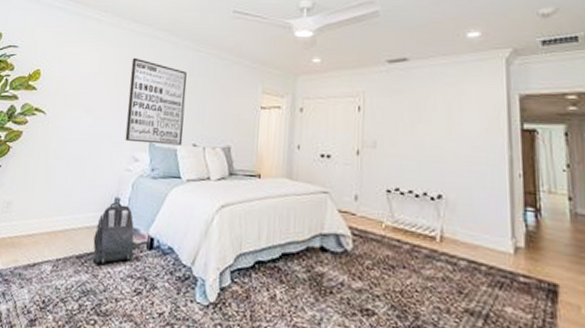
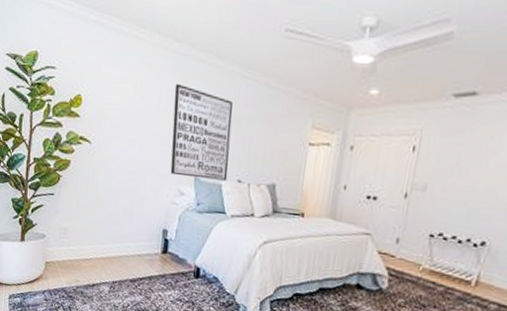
backpack: present [92,202,137,264] -> none [144,233,184,288]

